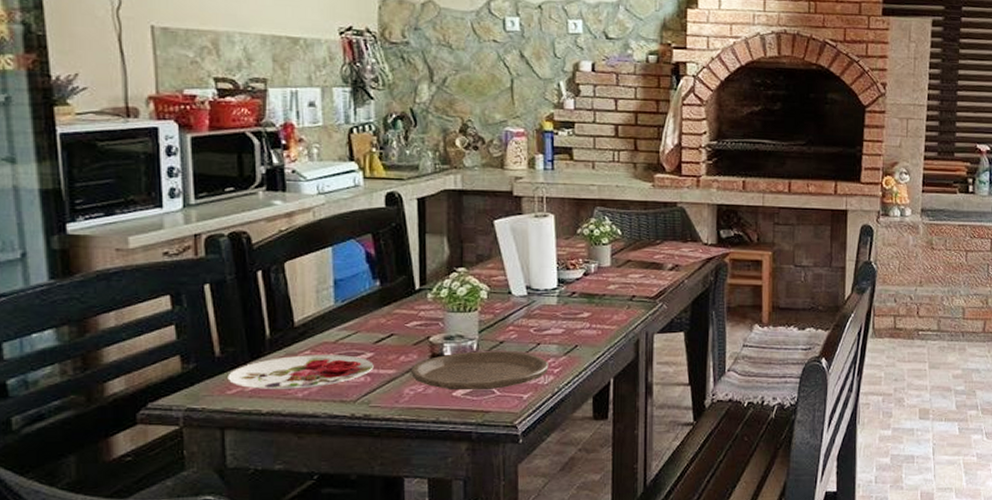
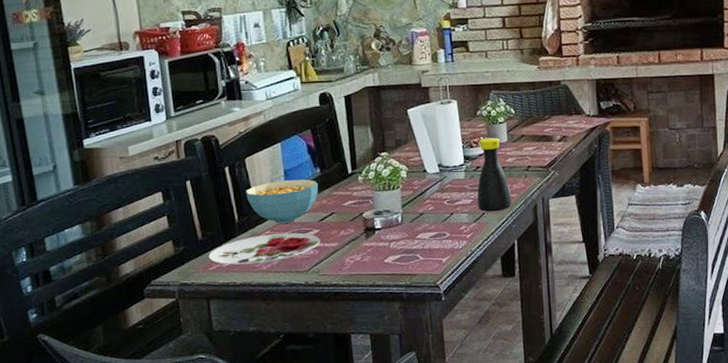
cereal bowl: none [281,292,376,343] -> present [245,179,318,223]
plate: present [410,351,549,391] -> none [349,221,462,258]
bottle: none [570,261,610,345] -> present [477,138,511,212]

